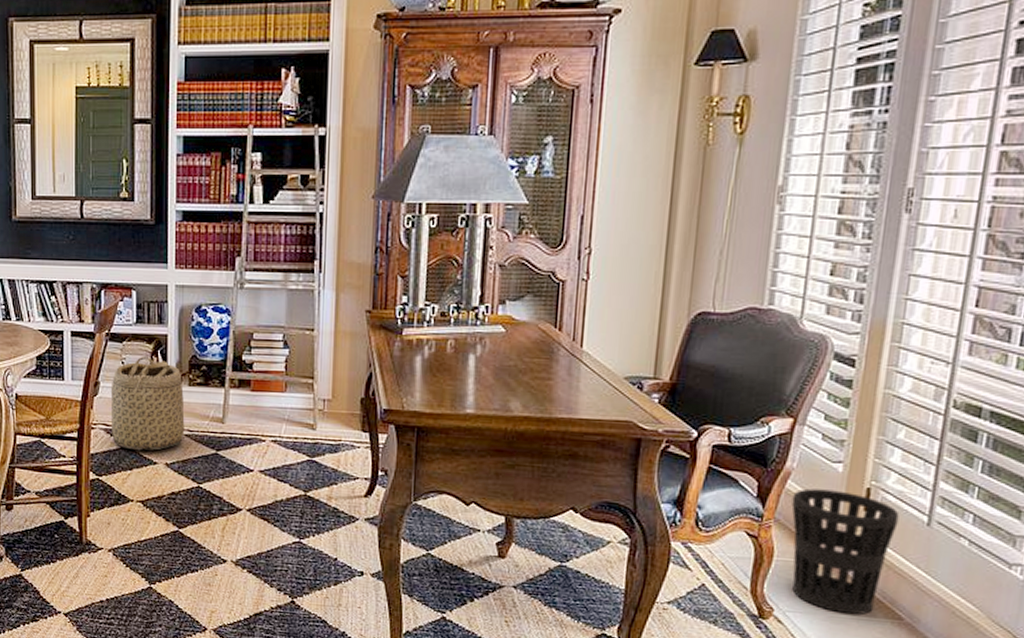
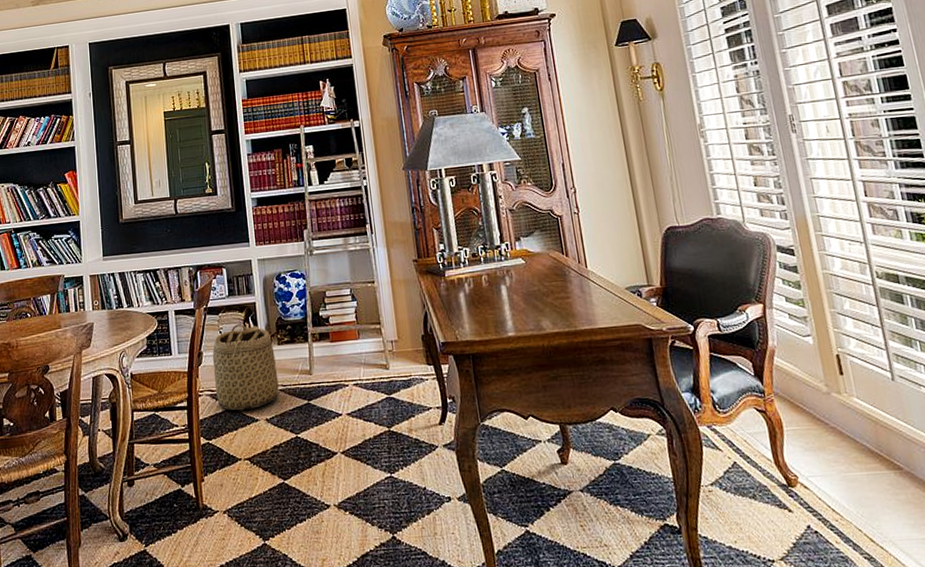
wastebasket: present [791,488,900,615] -> none [781,360,876,472]

